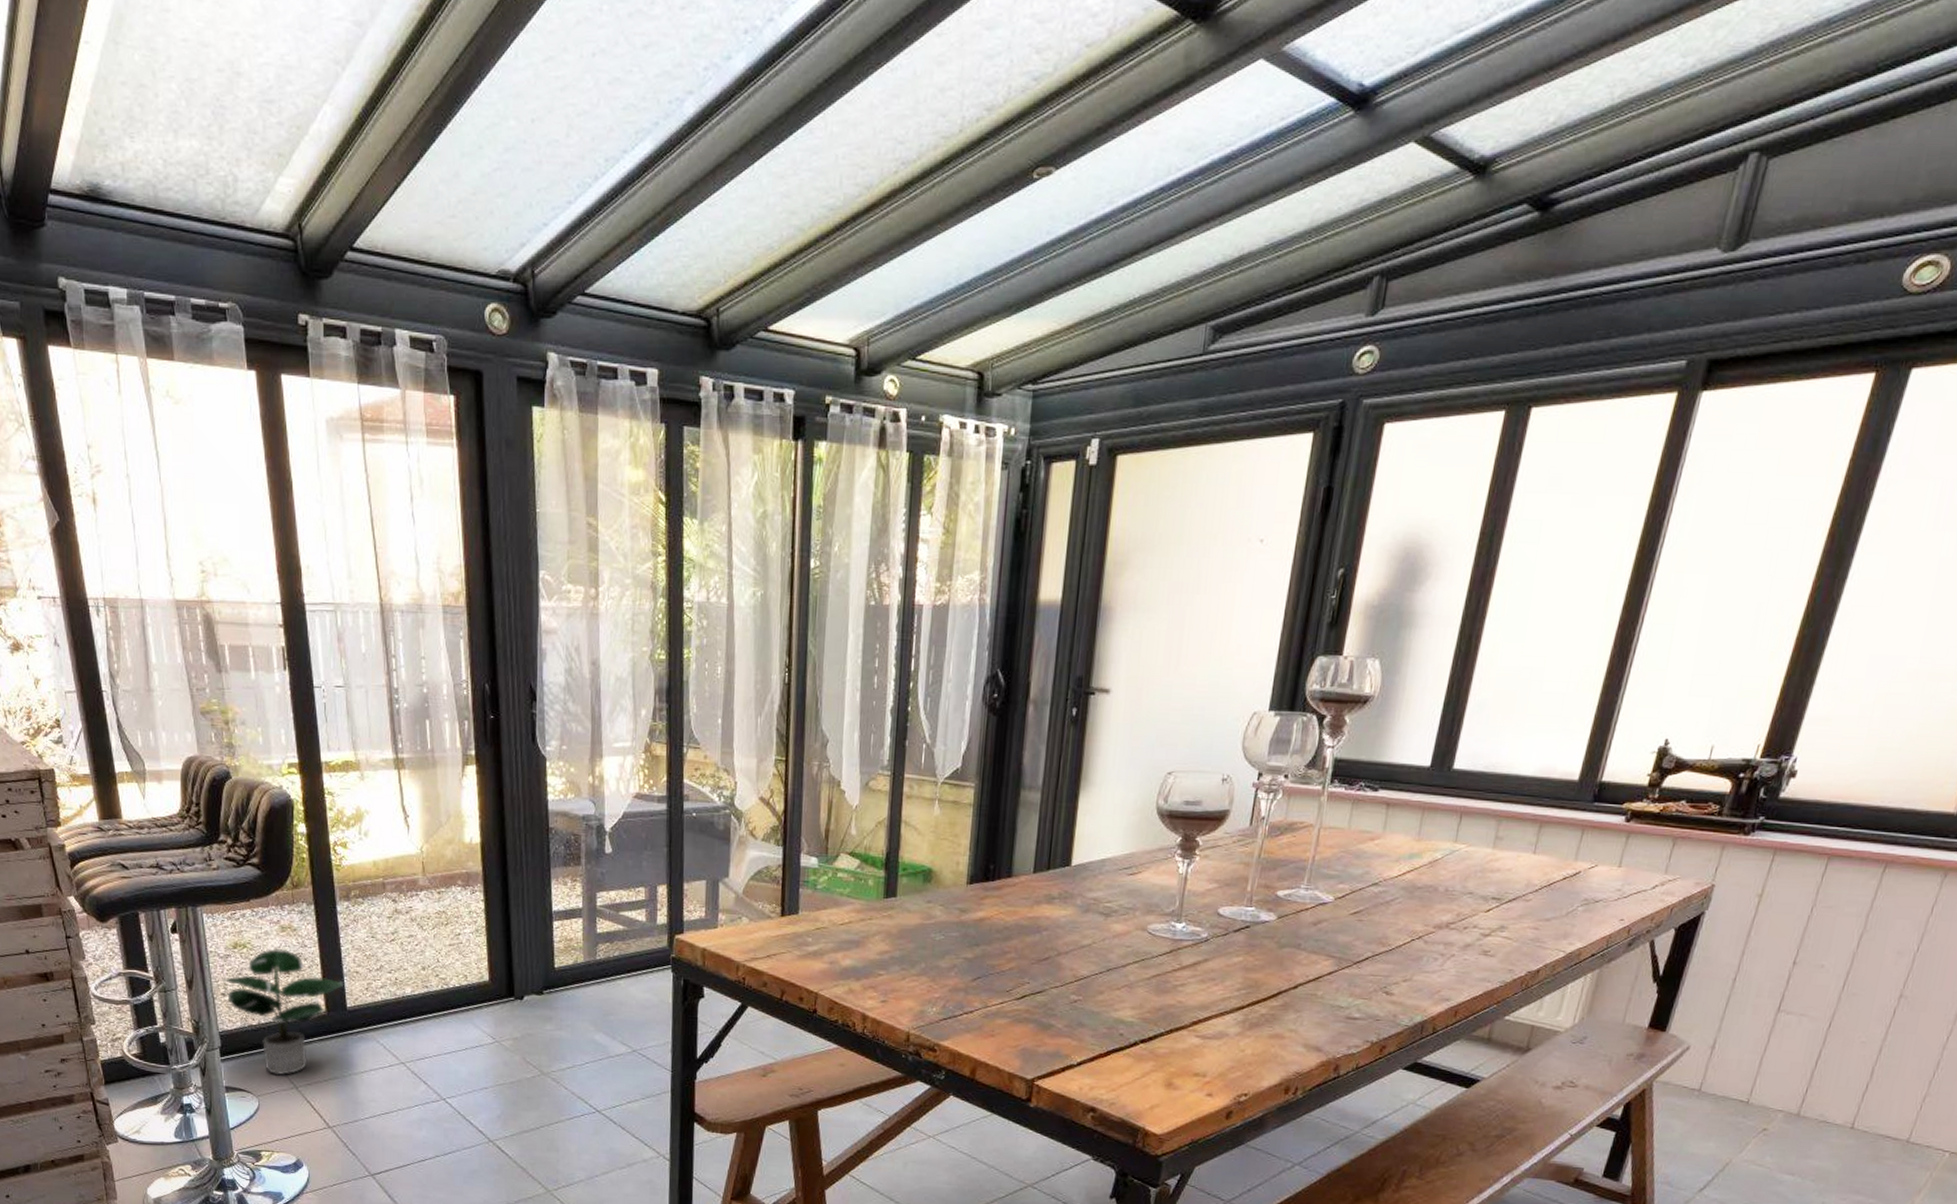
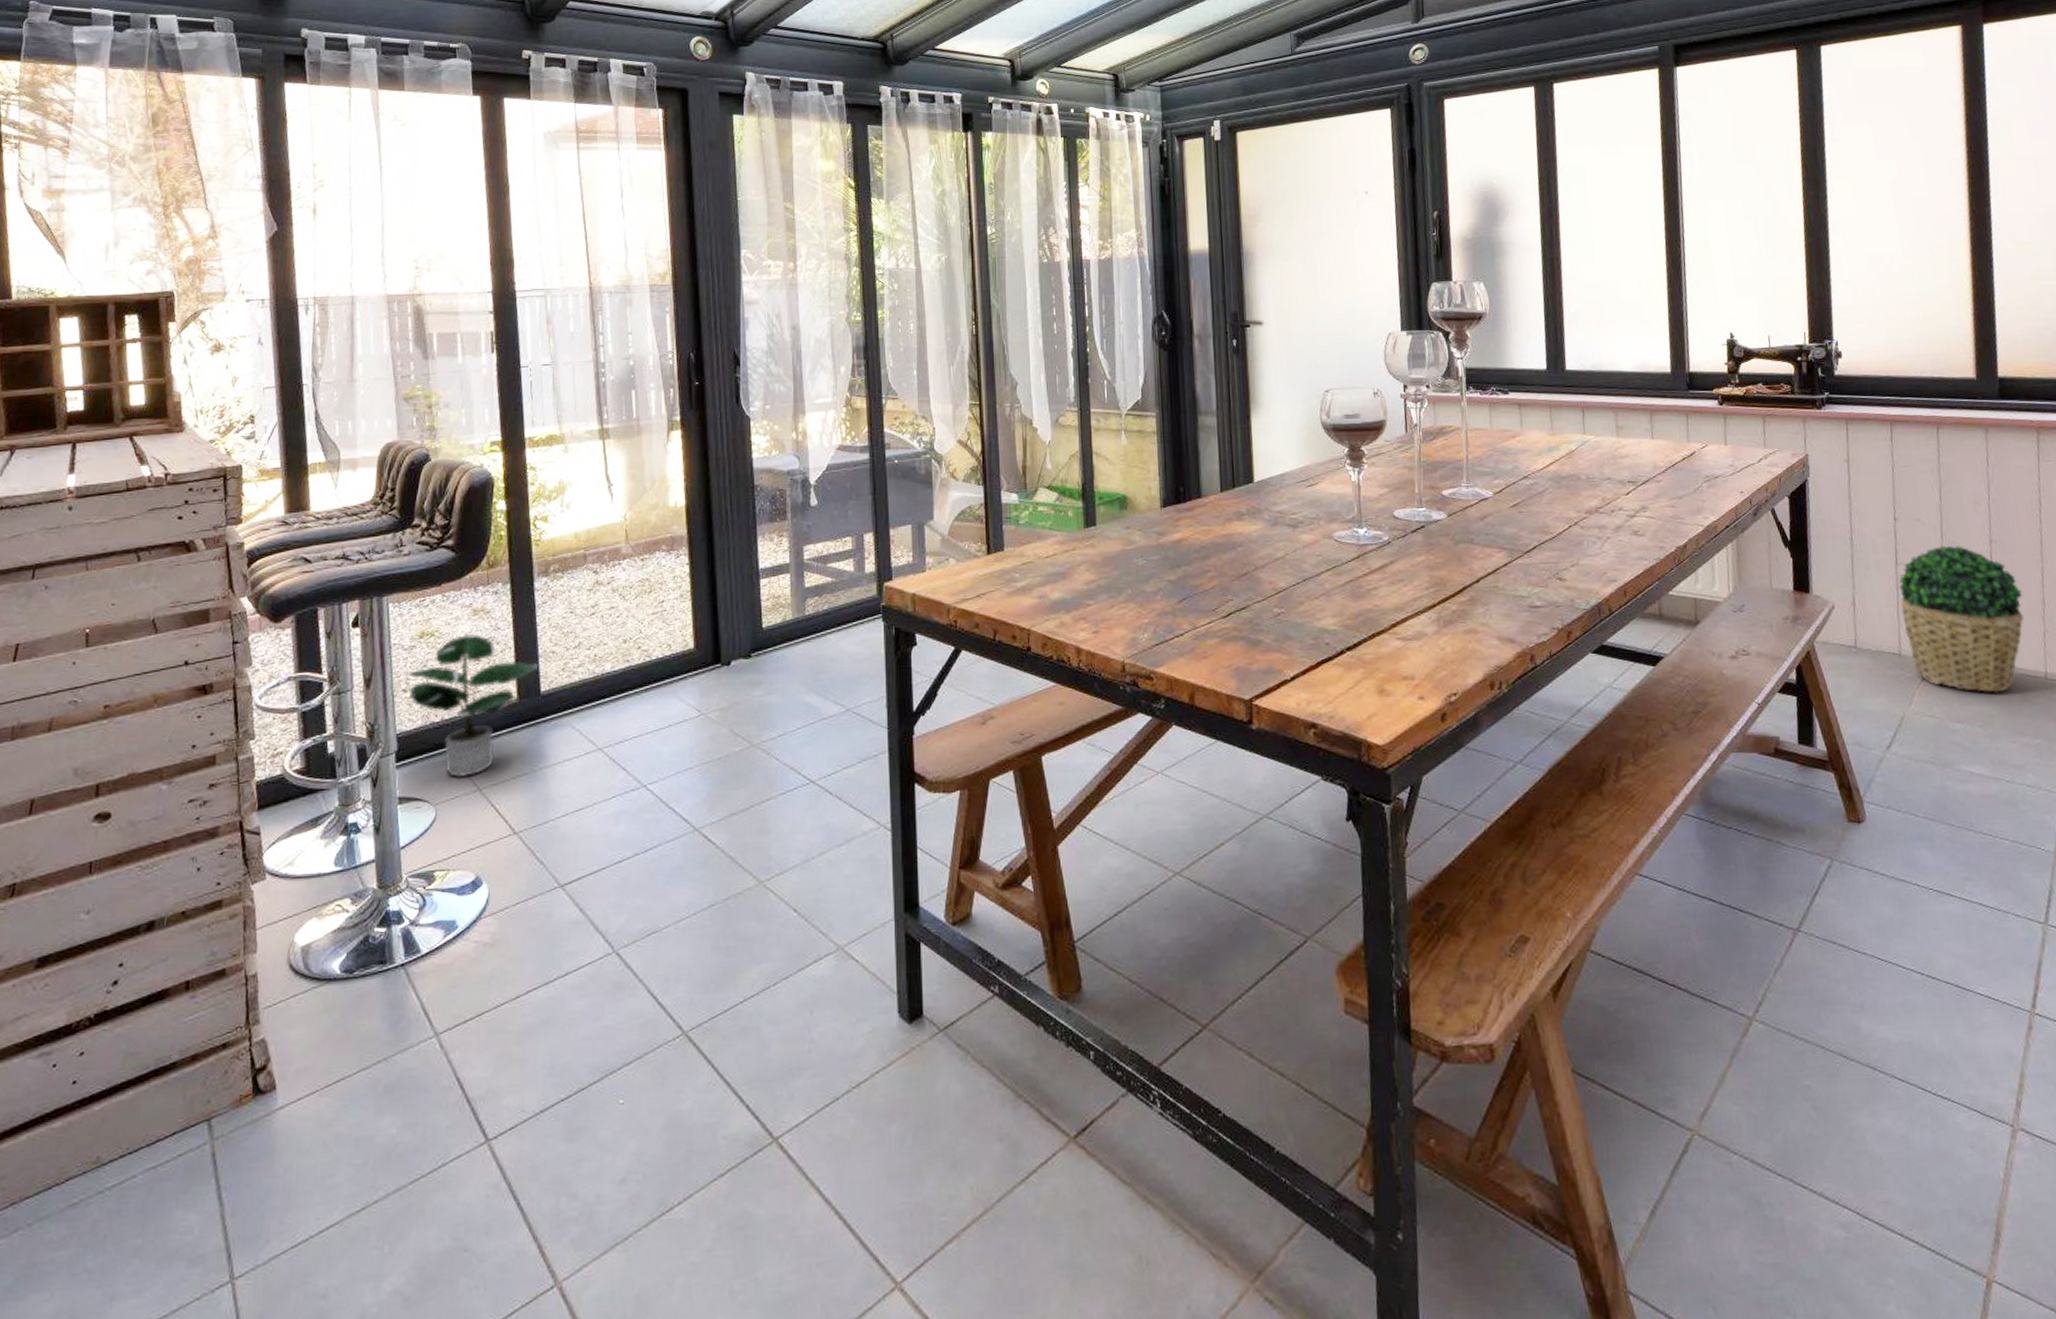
potted plant: none [1760,996,1918,1151] -> present [1898,545,2024,693]

